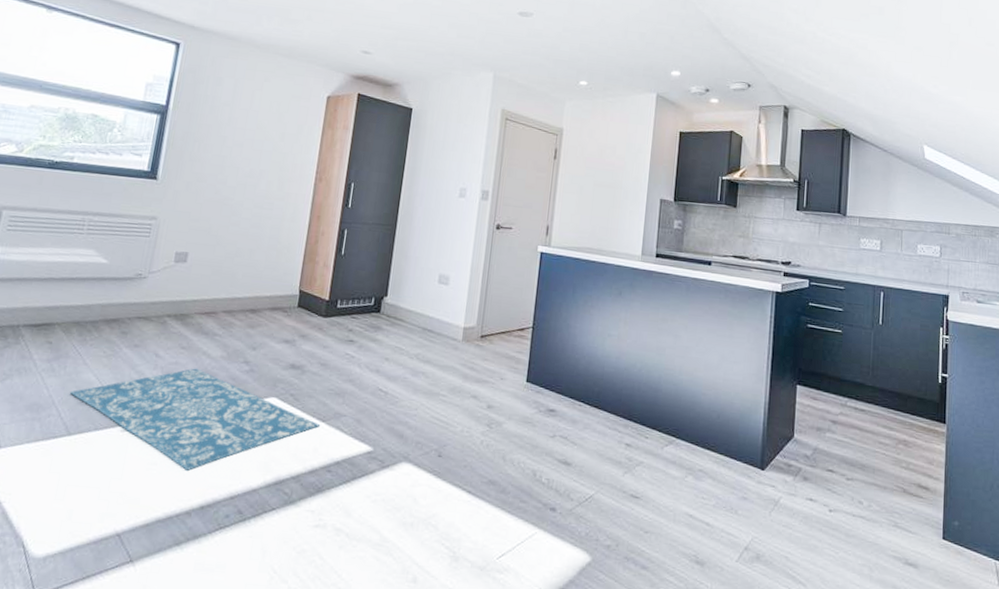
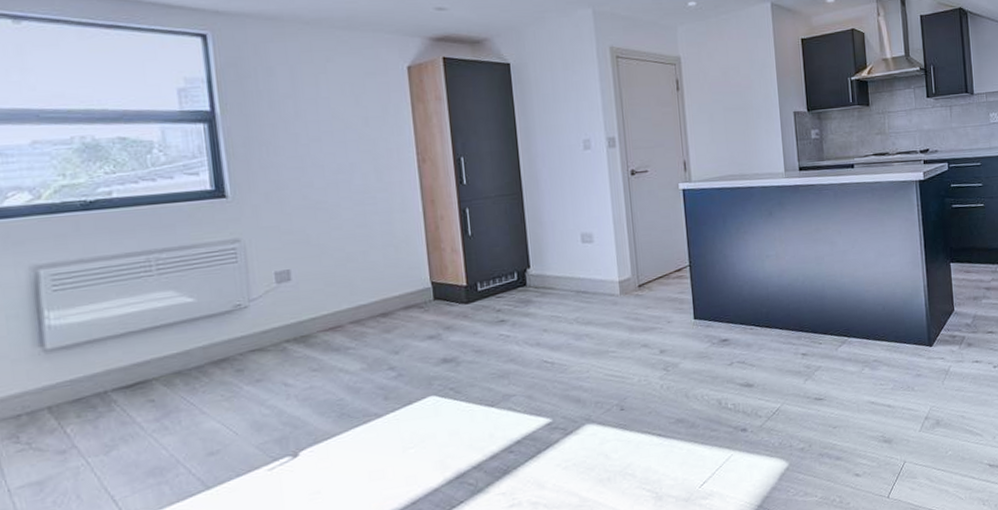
rug: present [69,368,320,471] -> none [193,387,489,490]

